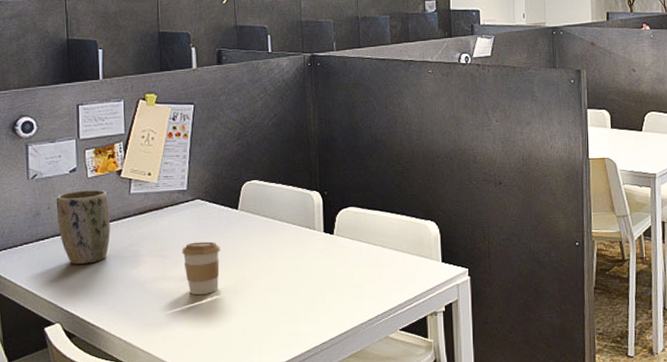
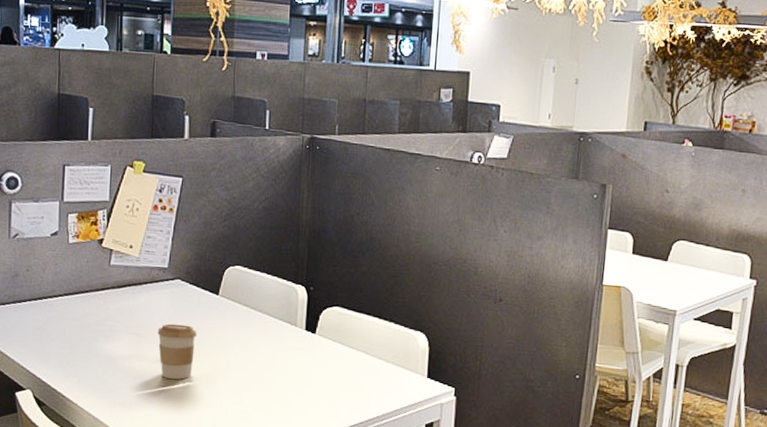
plant pot: present [56,189,110,264] -> none [35,255,88,333]

